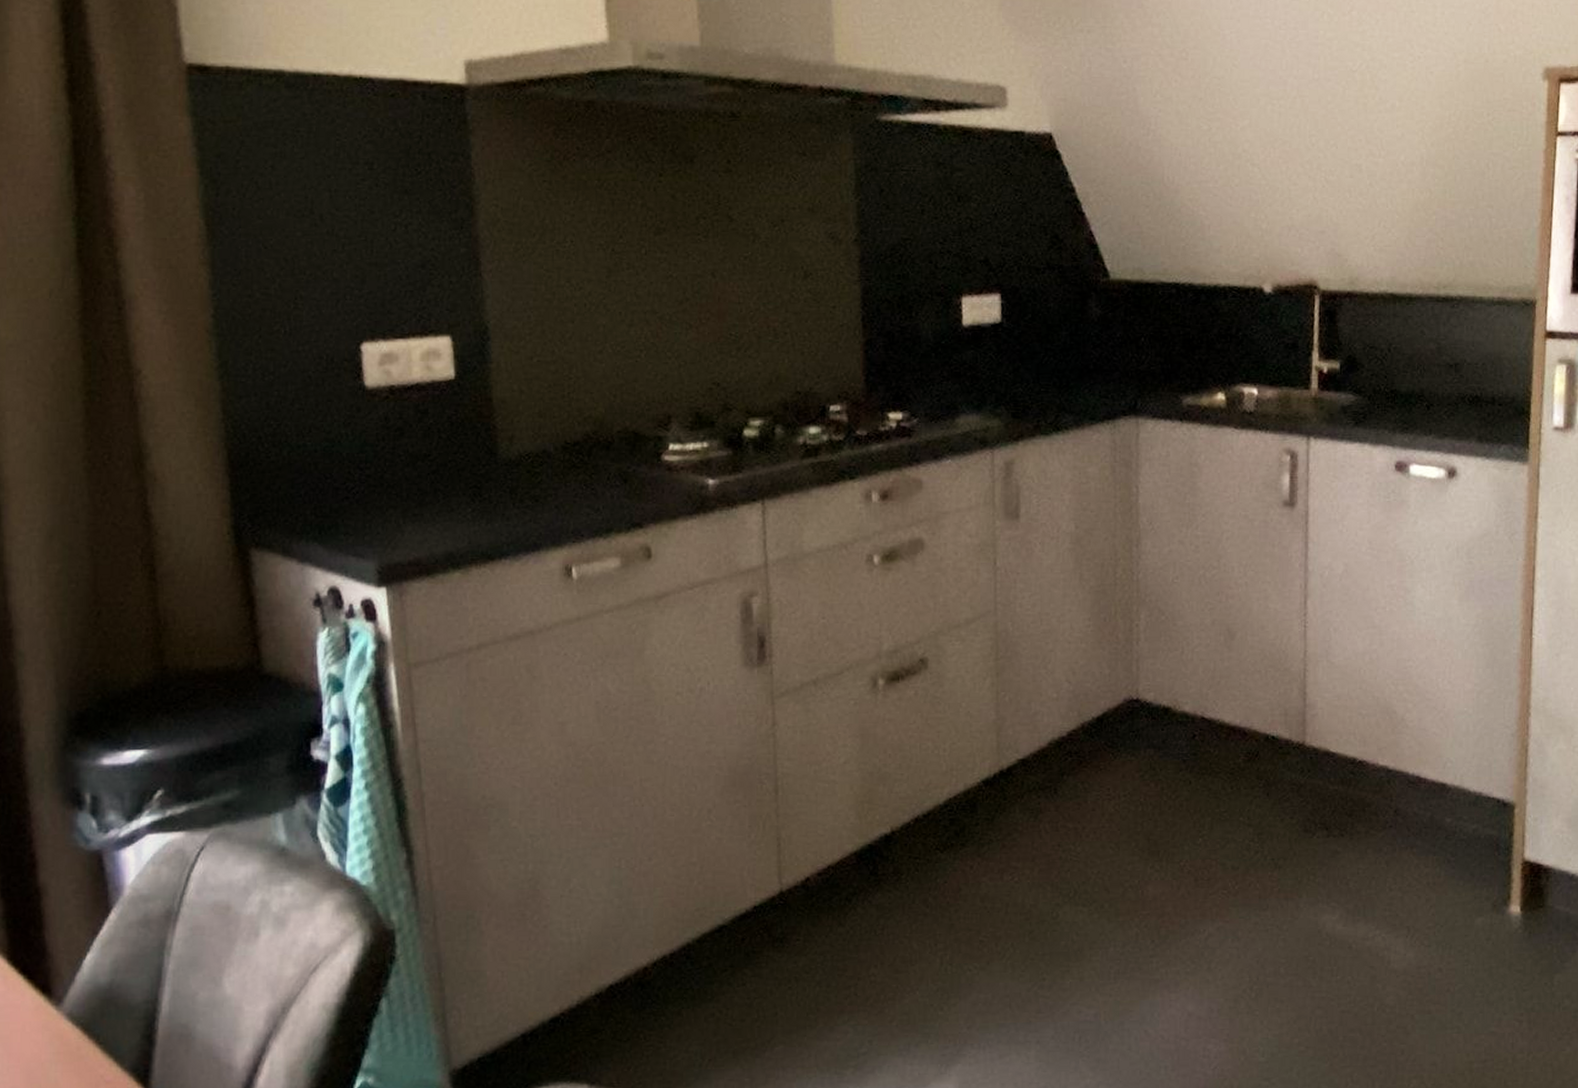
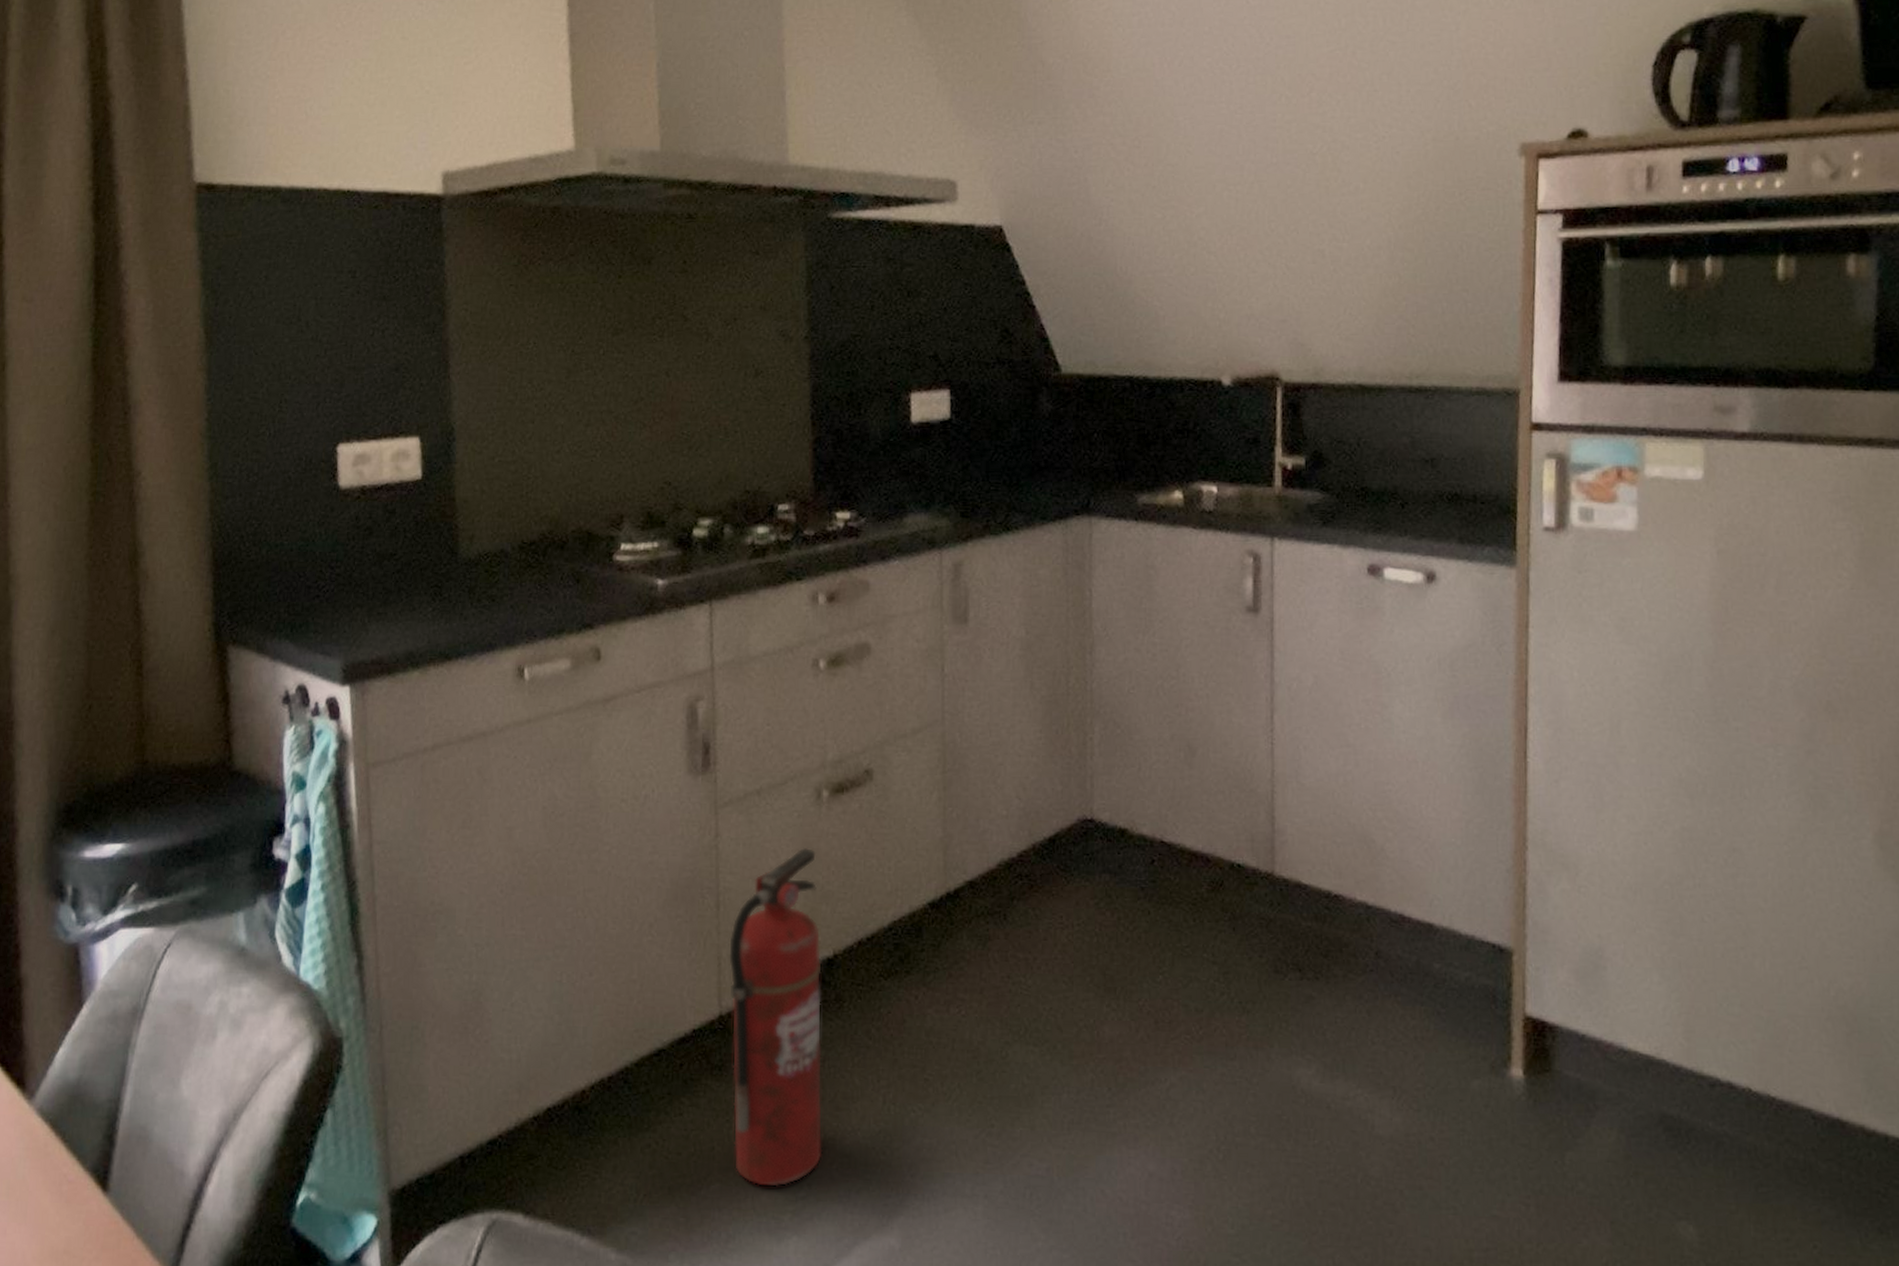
fire extinguisher: none [788,732,882,1045] -> present [729,847,822,1187]

